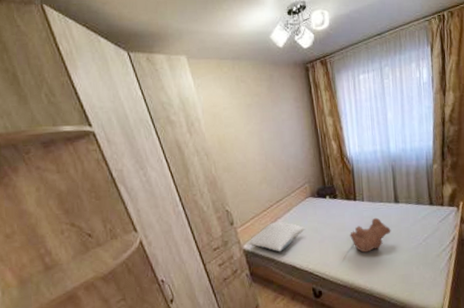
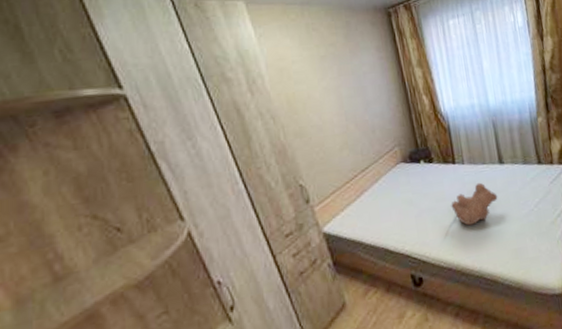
pillow: present [247,222,306,252] -> none [327,195,399,233]

